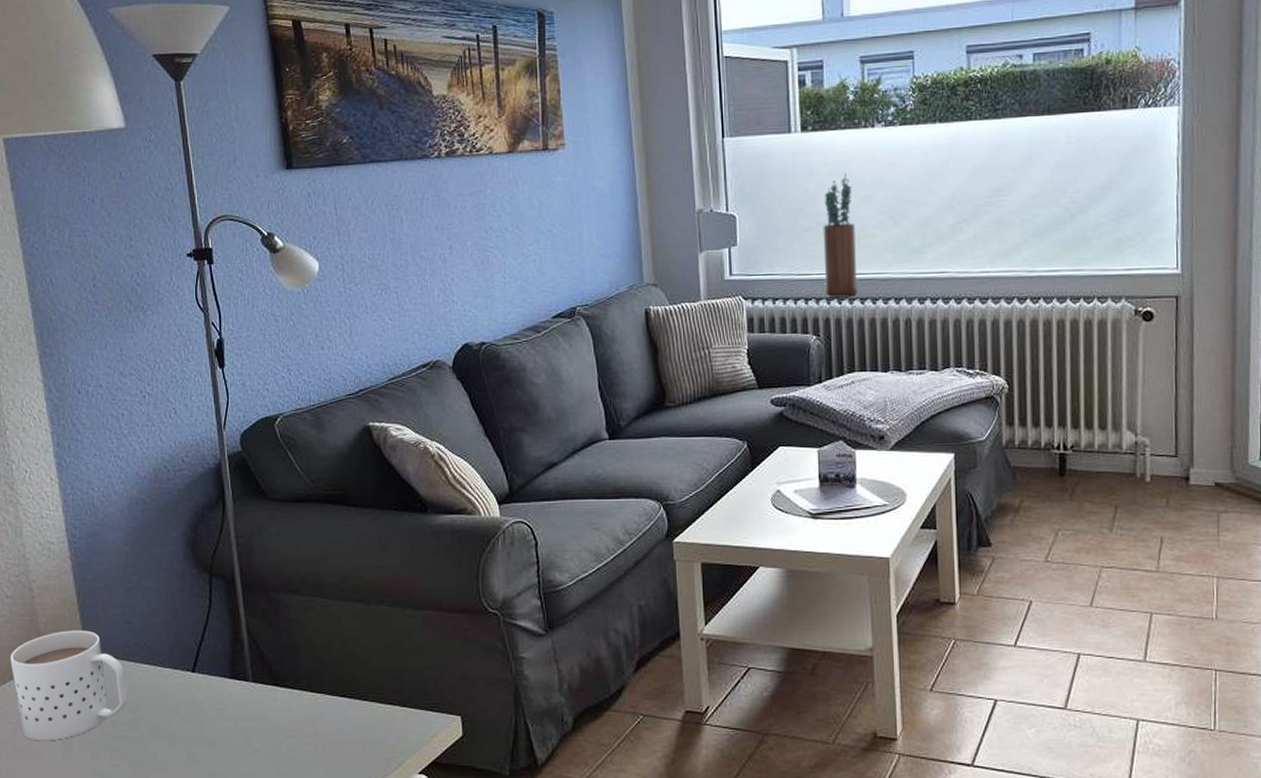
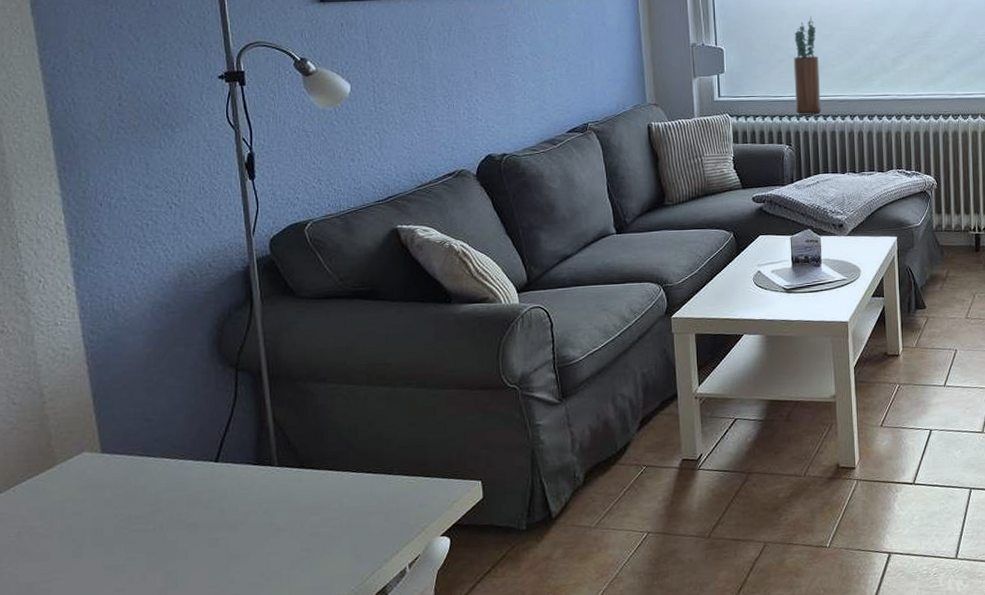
mug: present [10,630,128,741] -> none [16,430,146,543]

